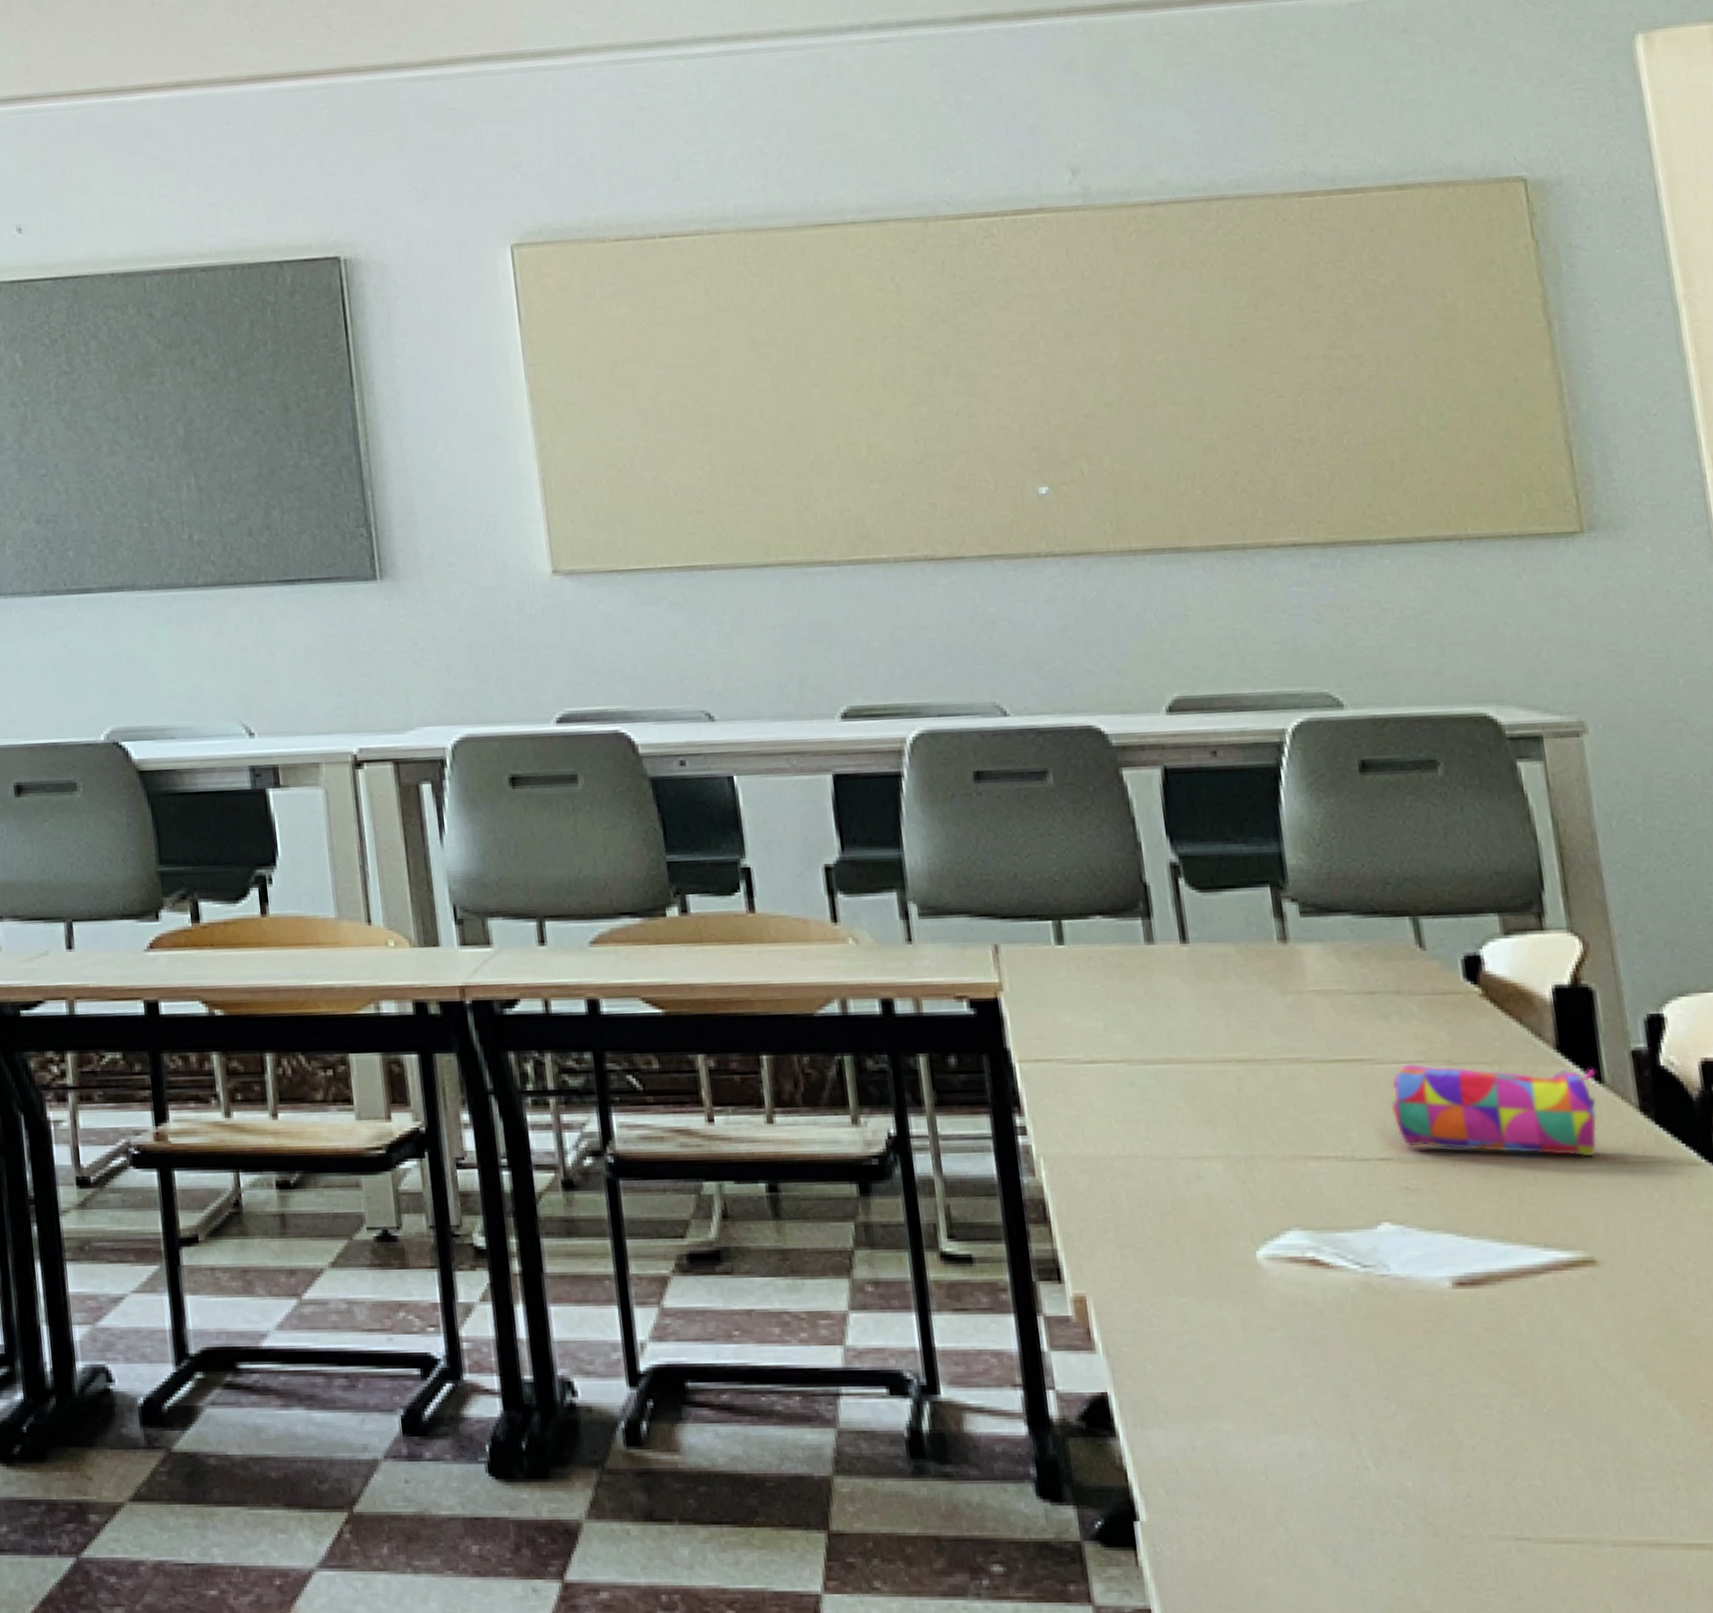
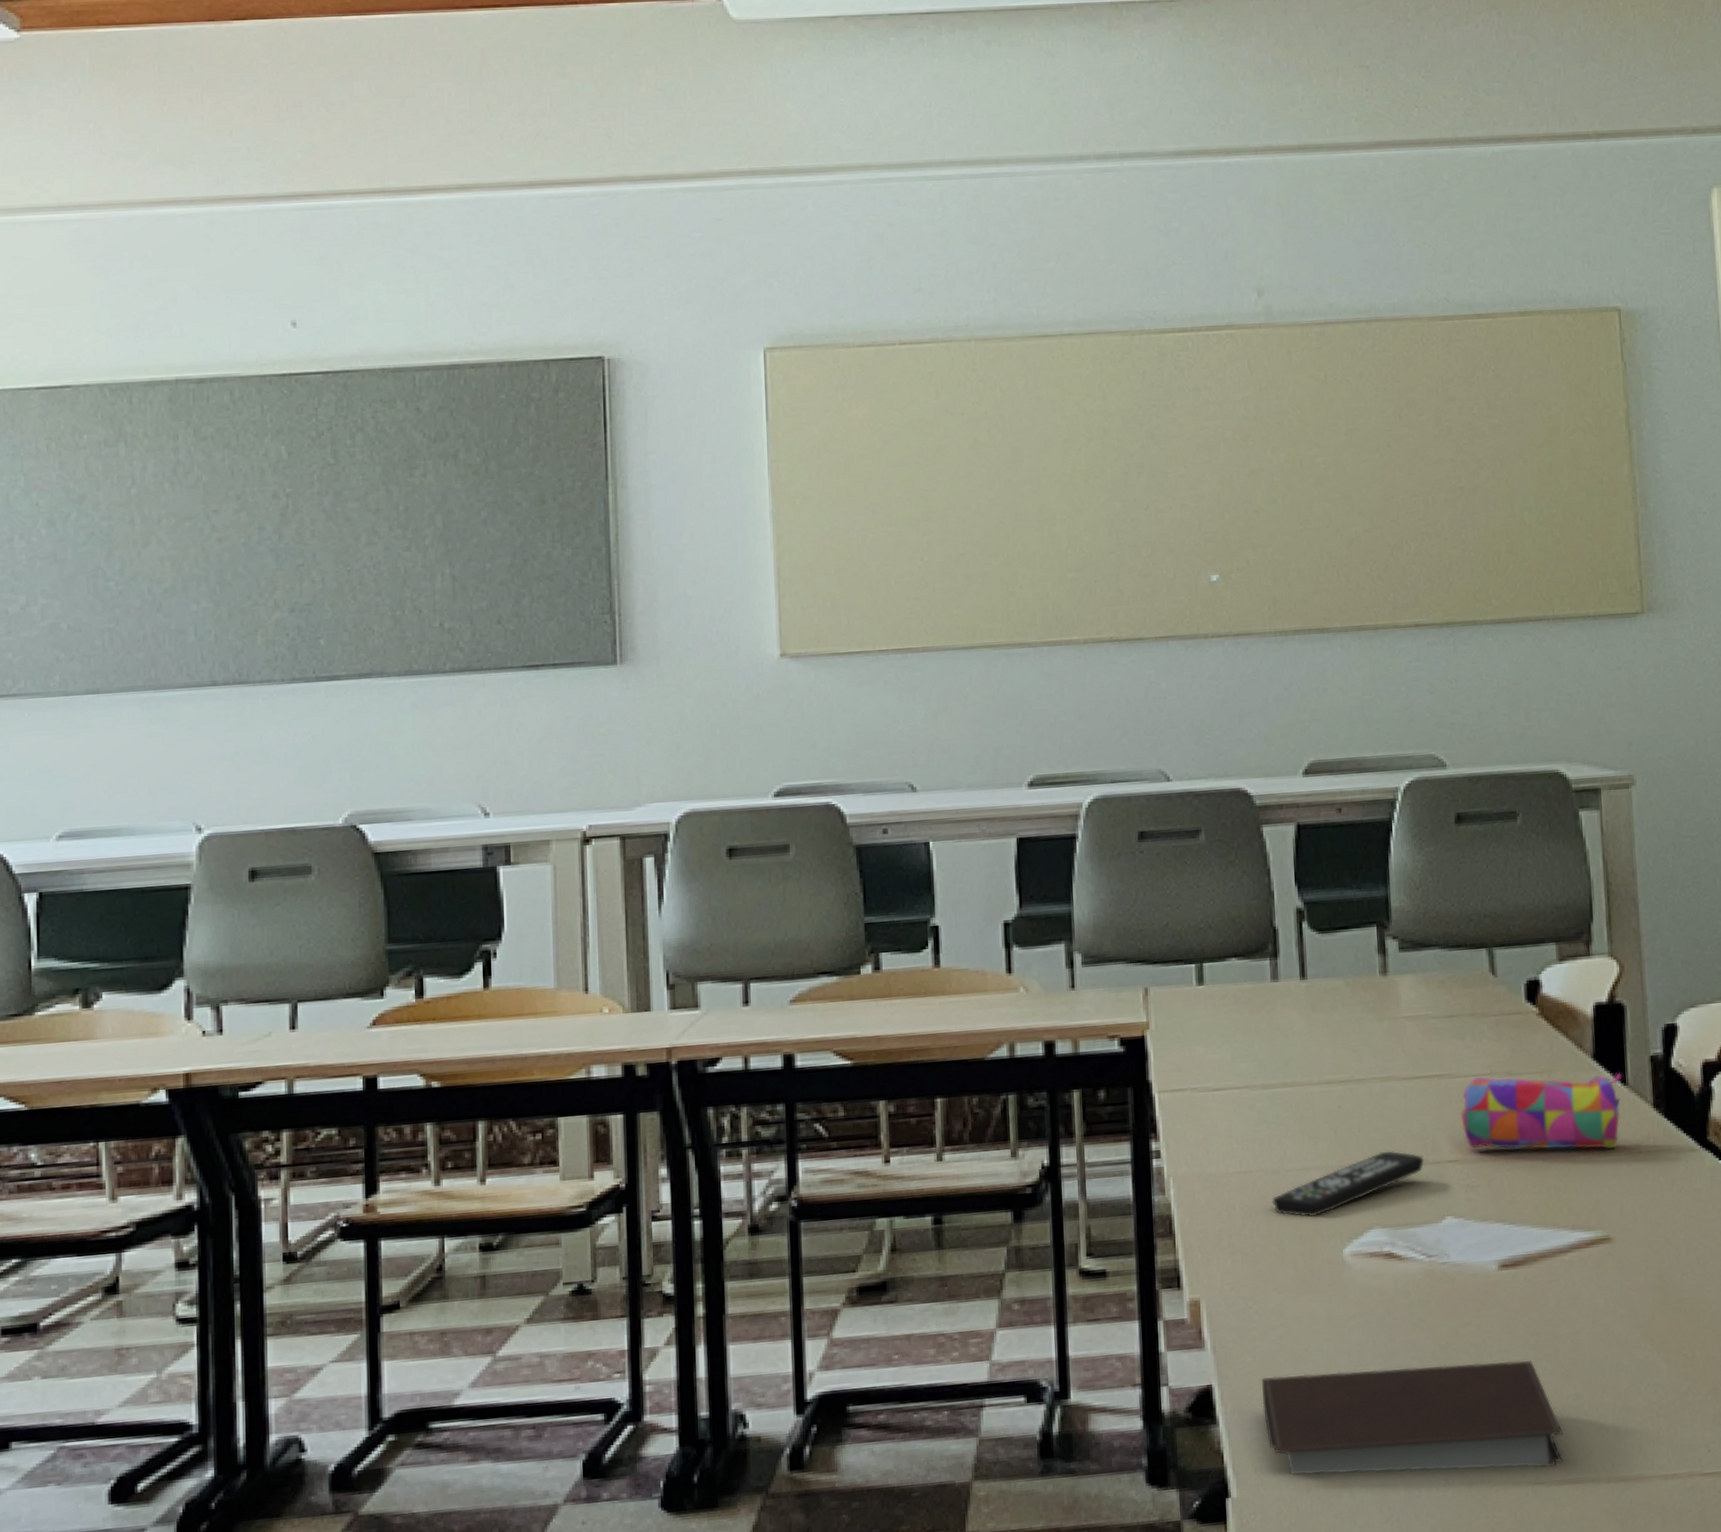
remote control: none [1164,1142,1350,1211] -> present [1271,1150,1425,1217]
notebook: none [1167,1388,1553,1522] -> present [1262,1360,1564,1475]

